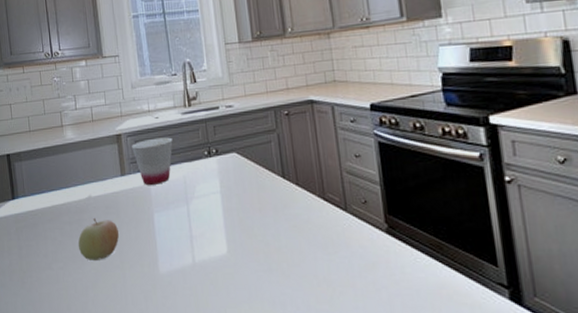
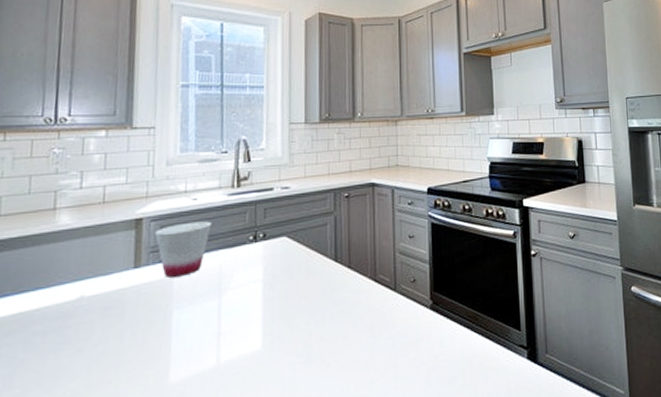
fruit: present [78,217,119,260] -> none [50,322,118,380]

